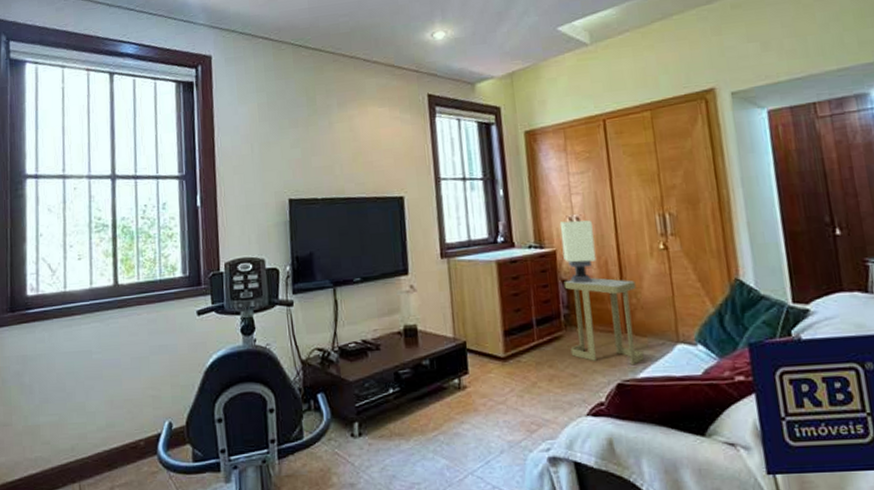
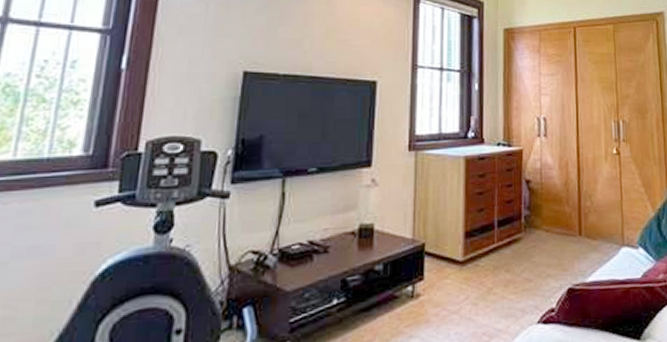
table lamp: present [559,220,597,284] -> none [528,120,558,184]
side table: present [564,278,644,366] -> none [527,179,593,269]

